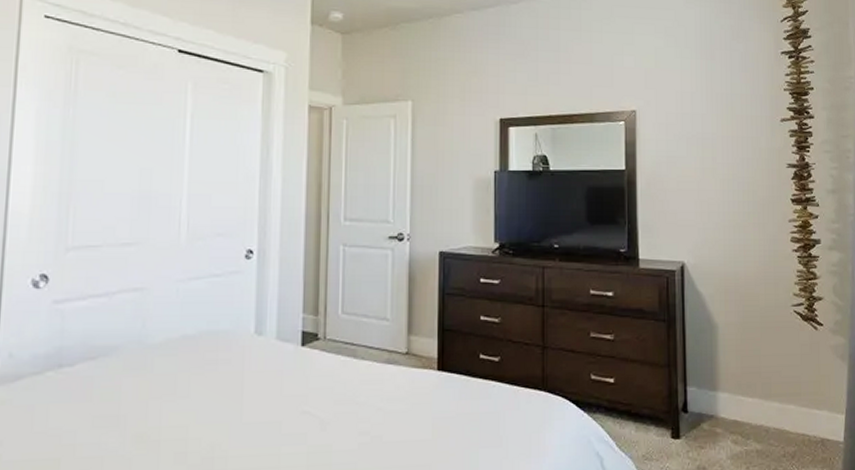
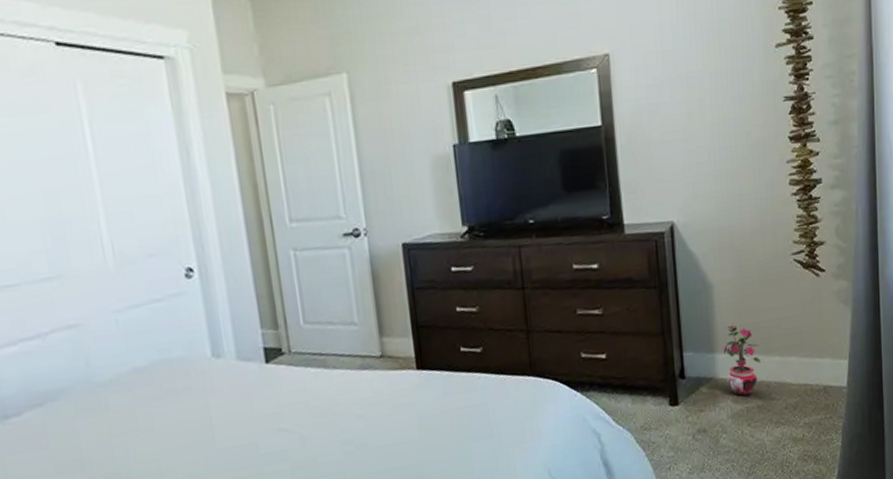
potted plant: none [725,364,761,439] -> present [723,323,761,397]

